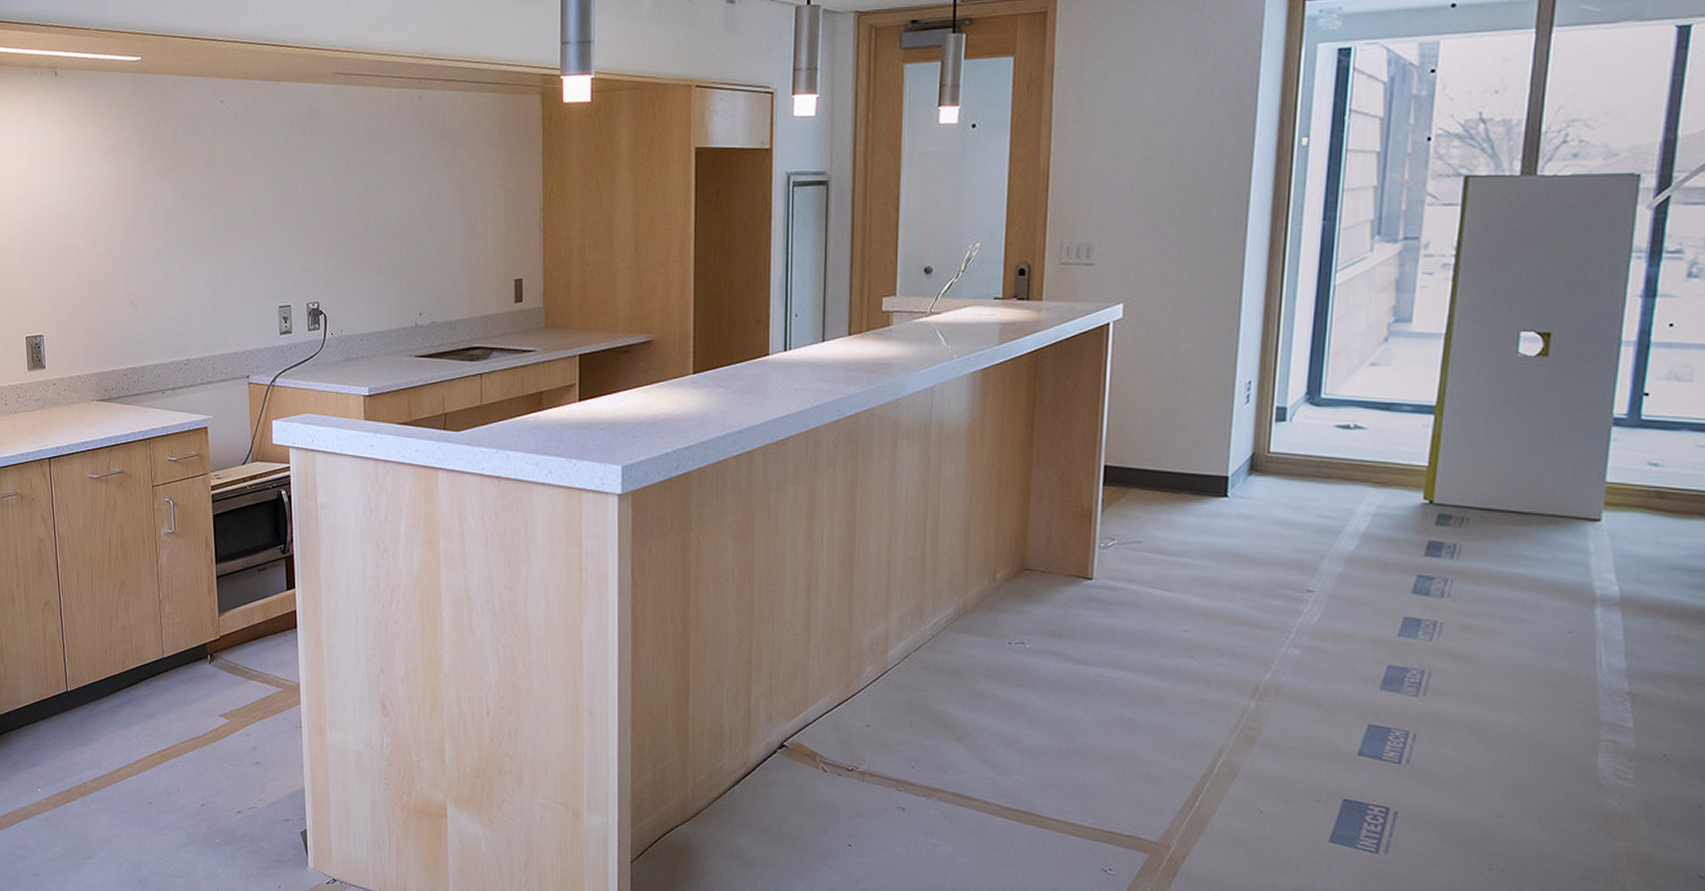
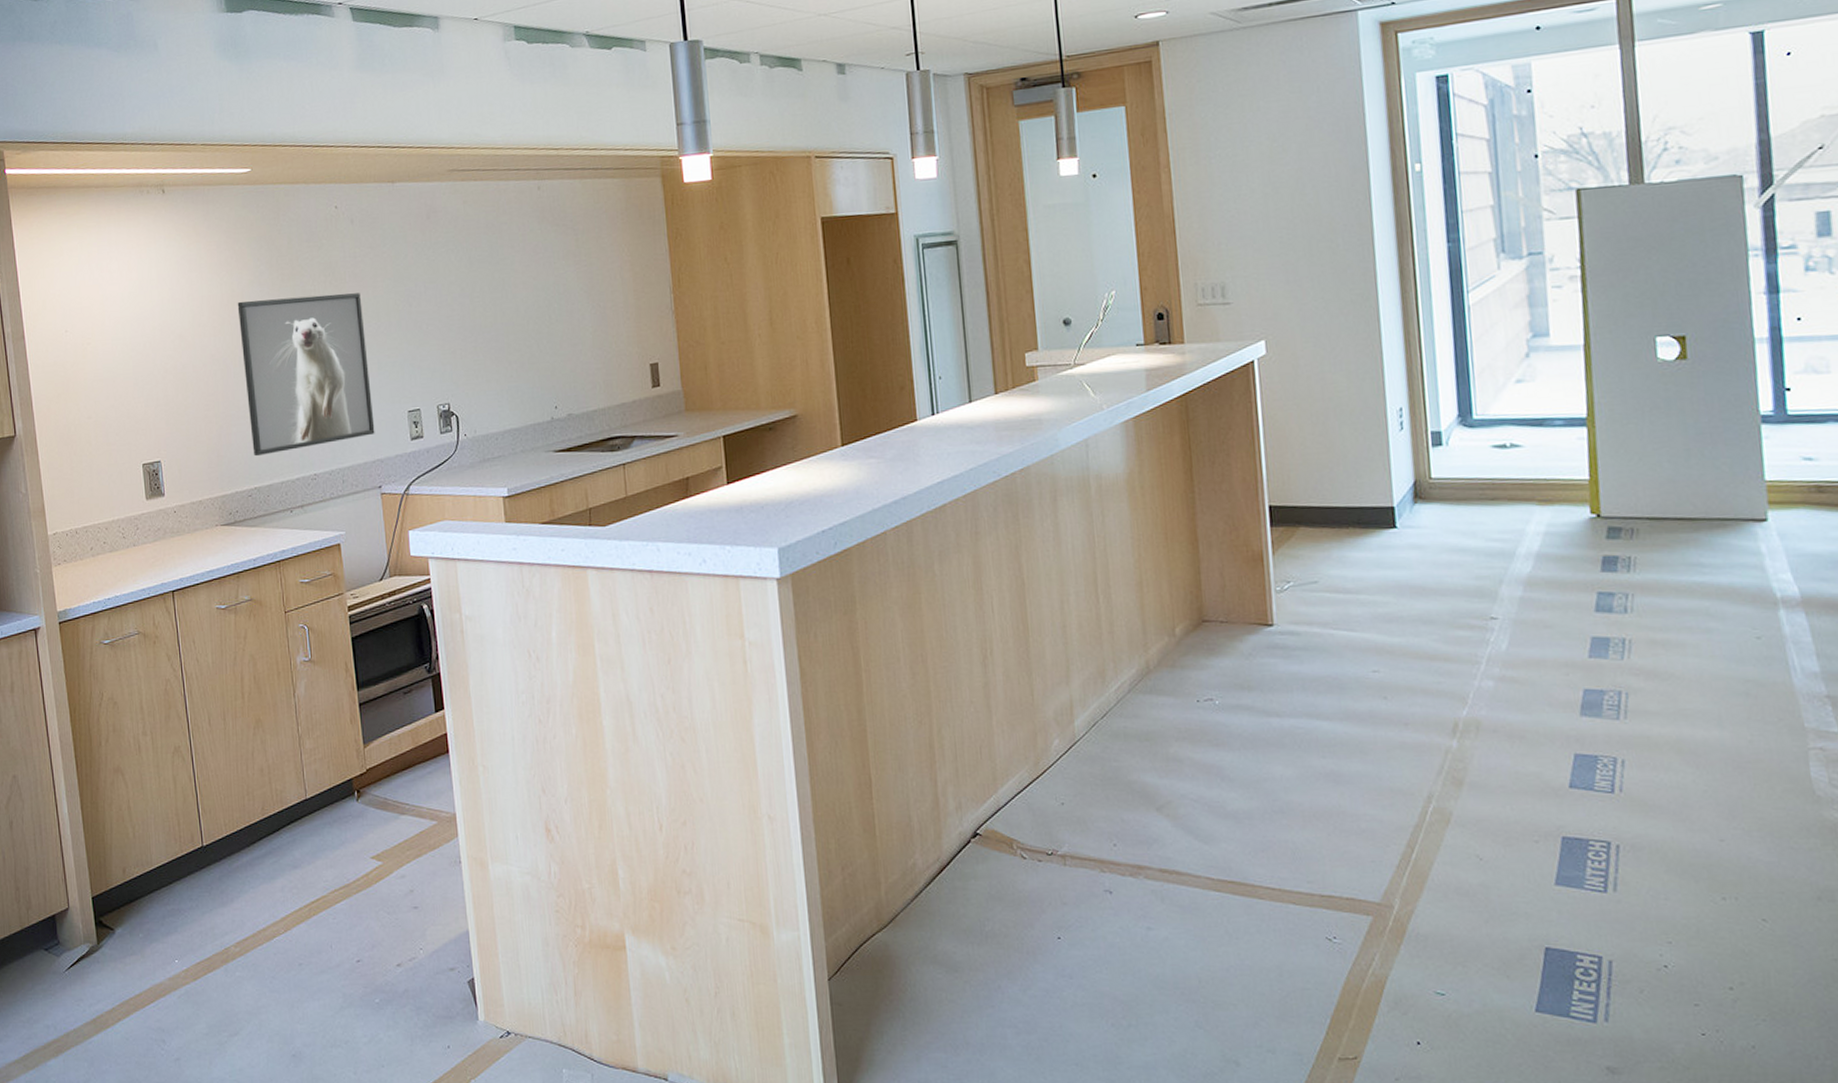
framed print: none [122,187,246,338] -> present [237,293,375,457]

